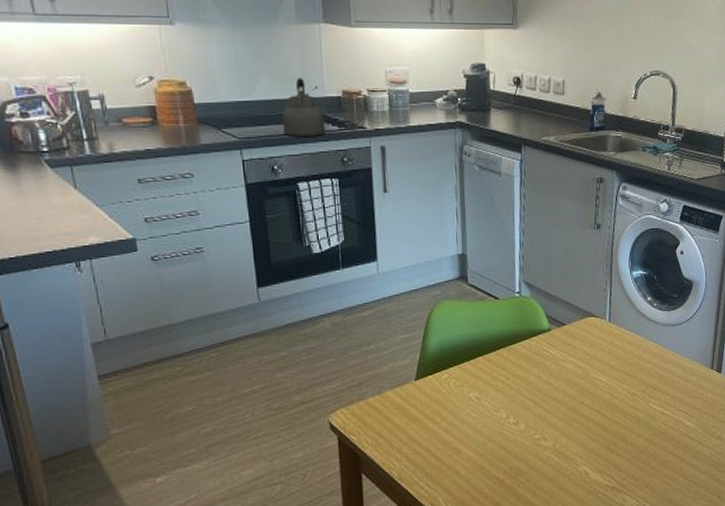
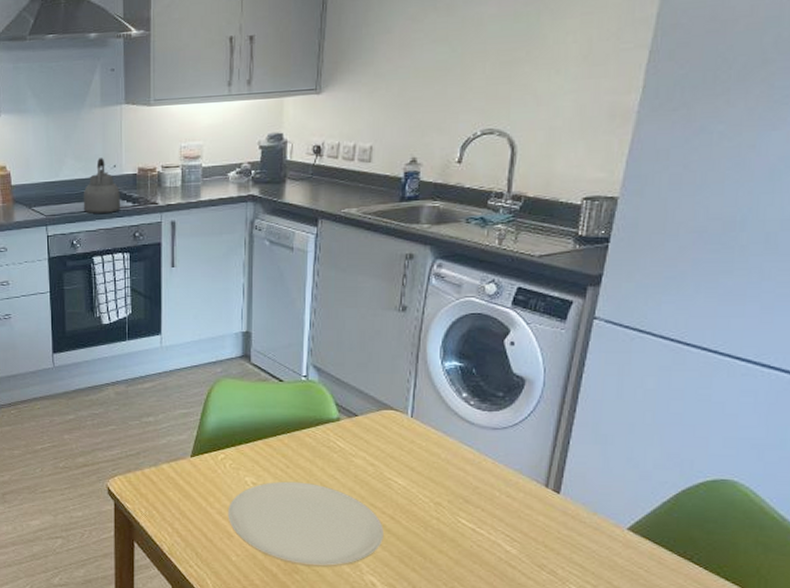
plate: none [454,391,593,468] -> present [227,481,384,568]

